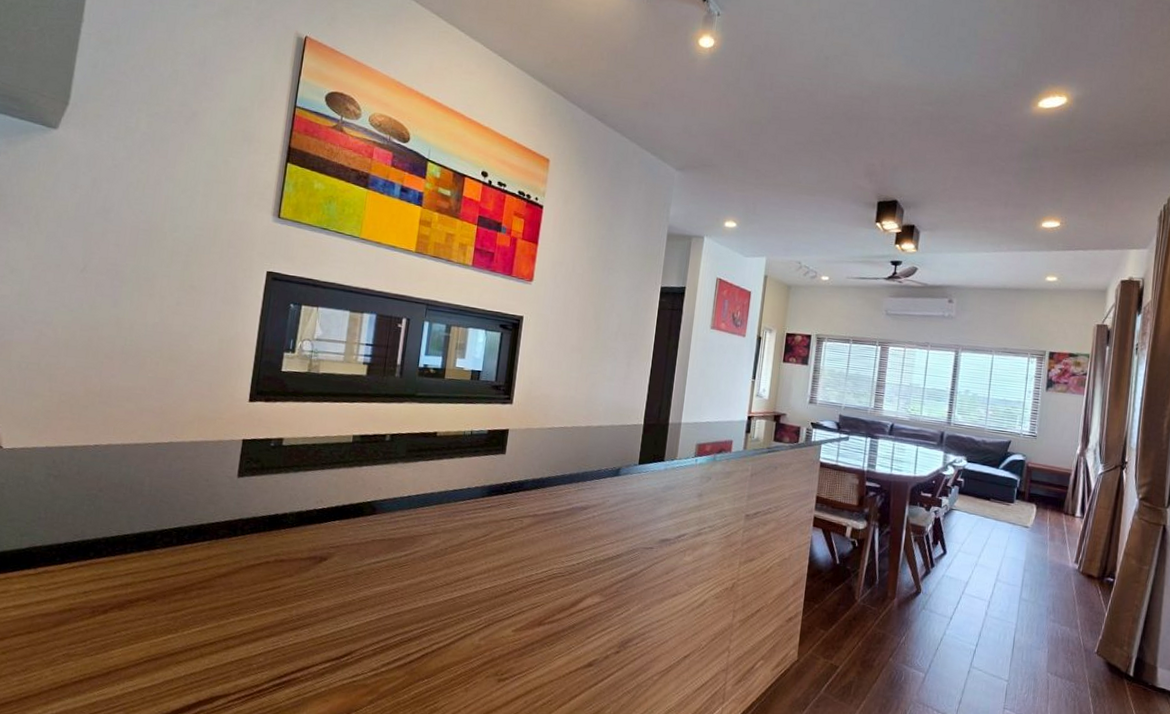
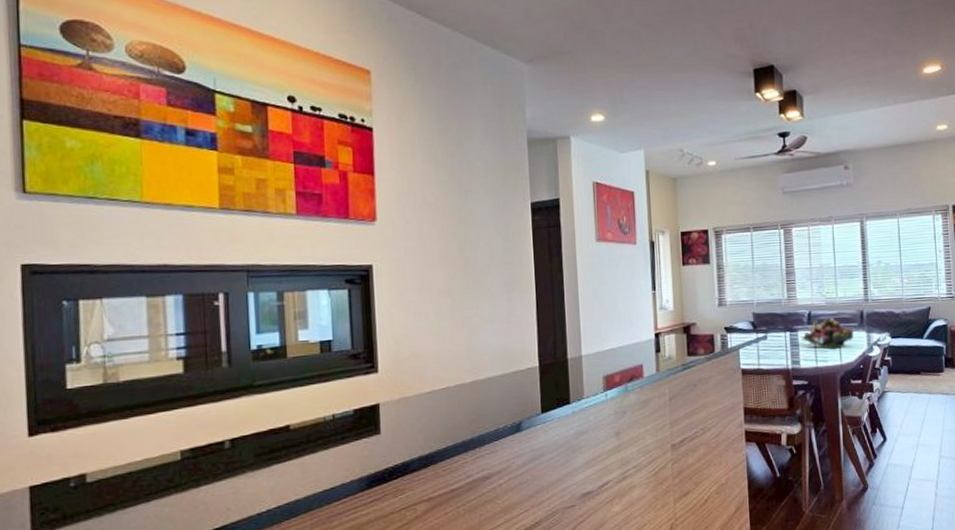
flower arrangement: none [880,431,932,462] -> present [801,317,854,349]

